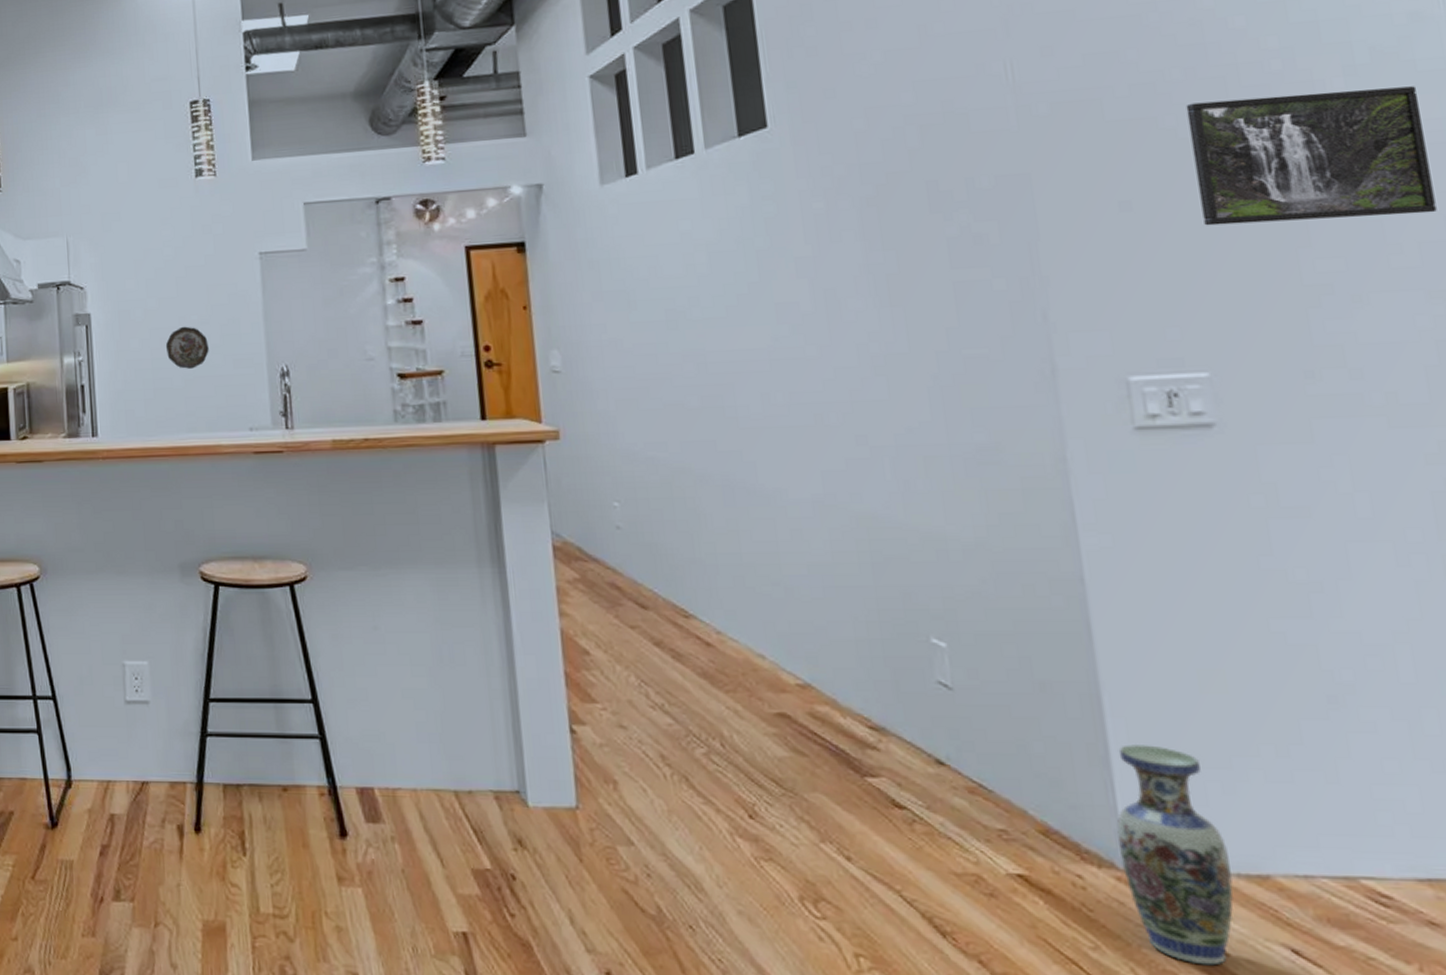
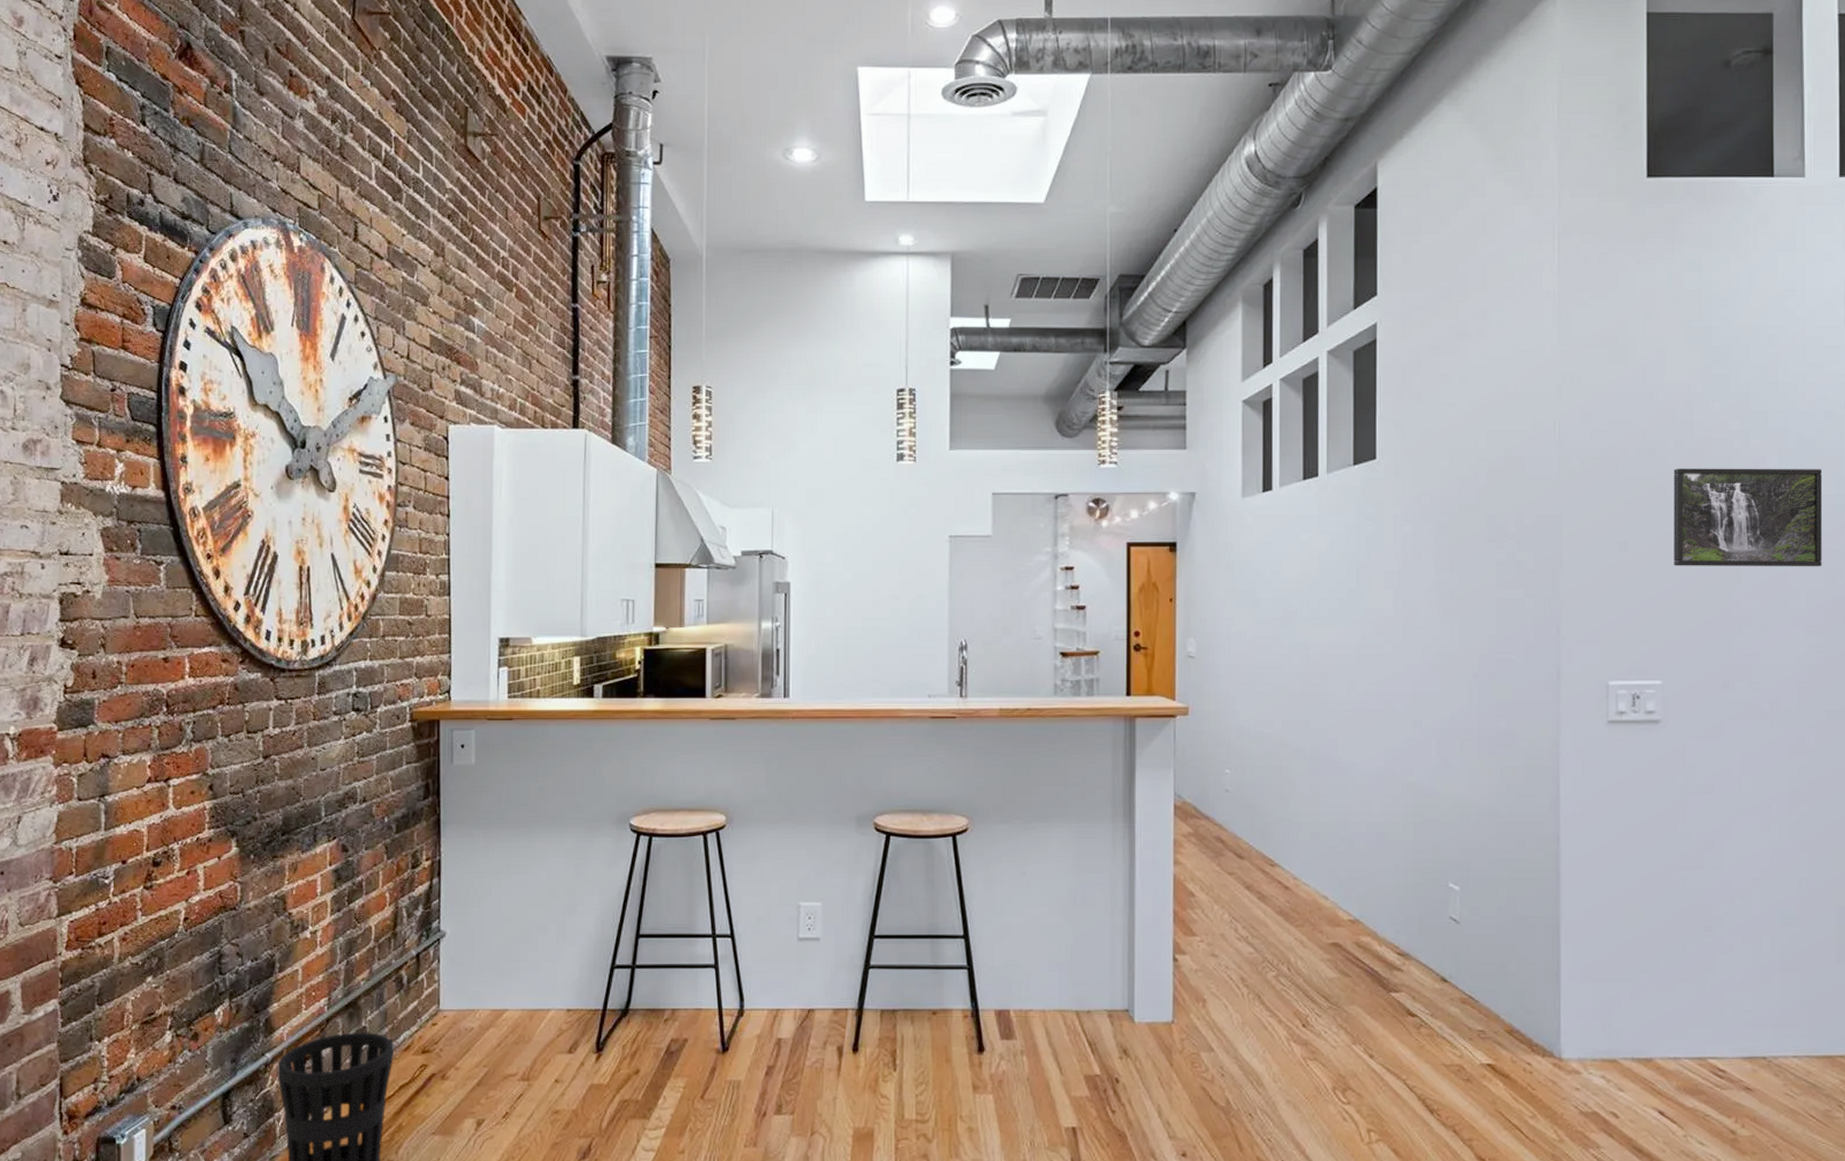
decorative plate: present [165,326,209,369] -> none [858,599,897,639]
vase: present [1117,744,1234,966] -> none [1558,964,1628,1126]

